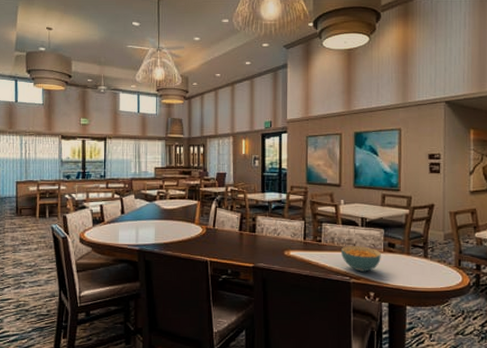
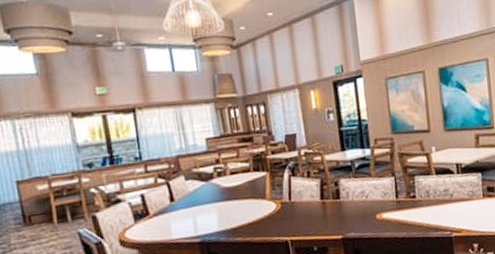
cereal bowl: present [340,246,381,272] -> none [437,195,481,224]

